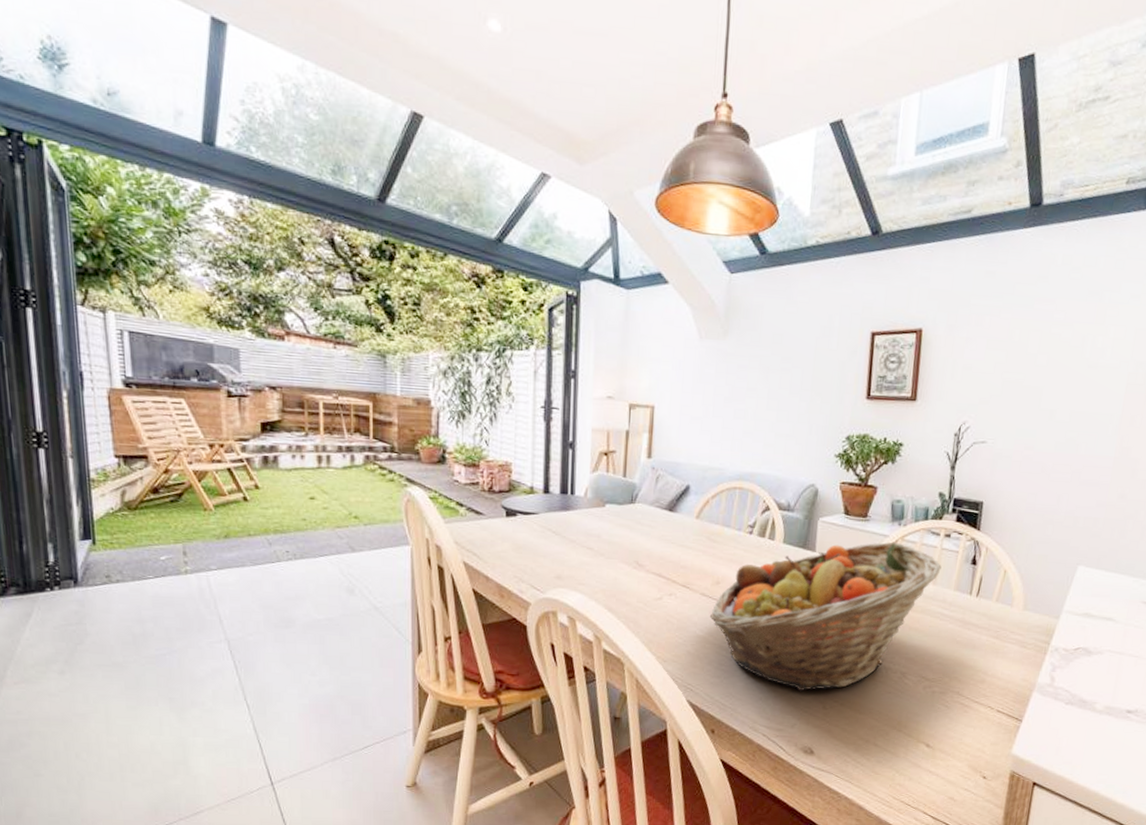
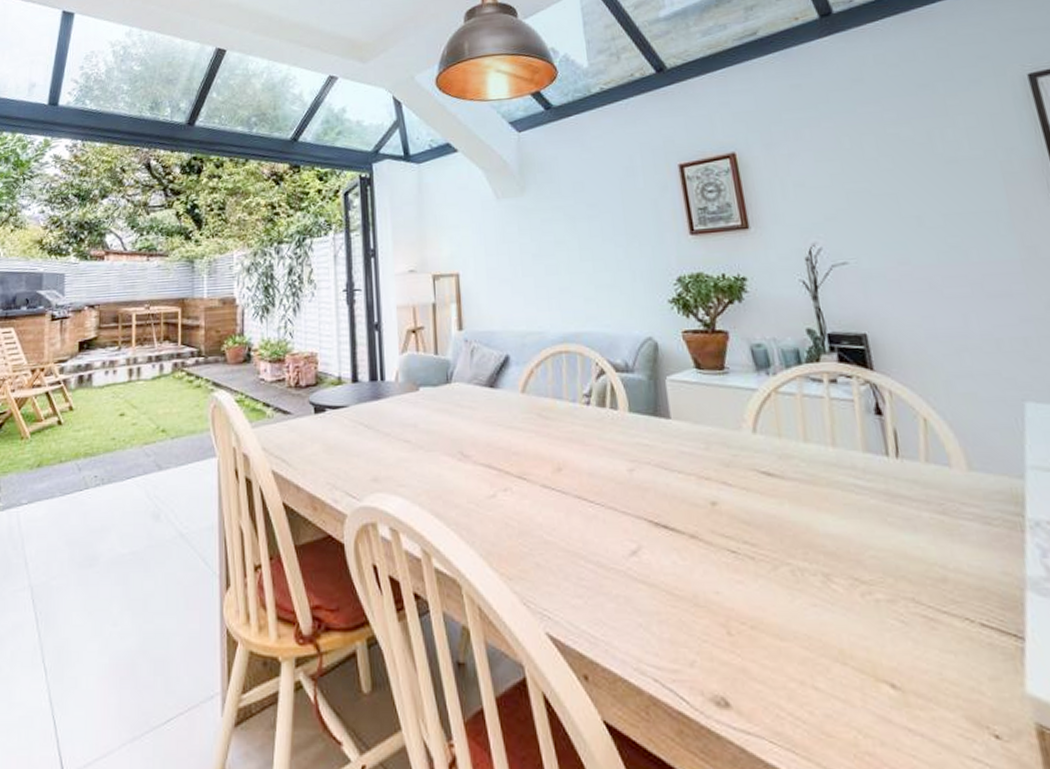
fruit basket: present [709,542,942,692] -> none [556,396,837,611]

